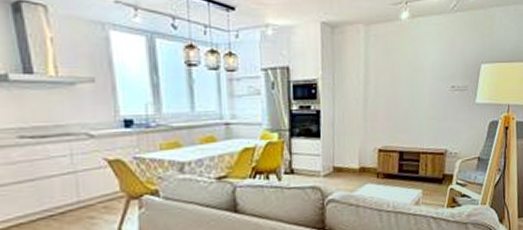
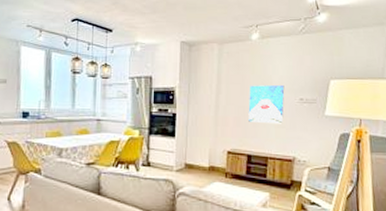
wall art: none [399,71,436,116] -> present [248,84,285,124]

